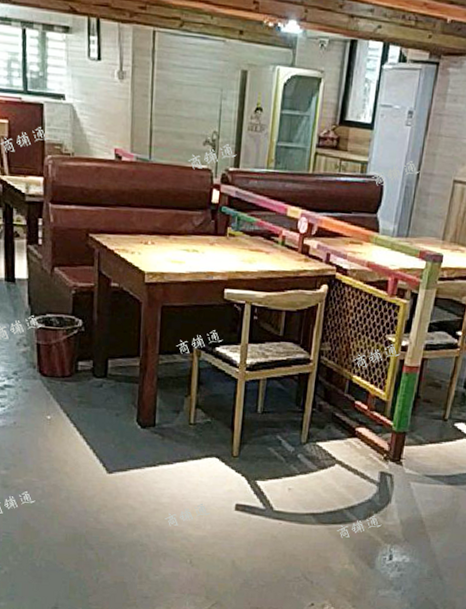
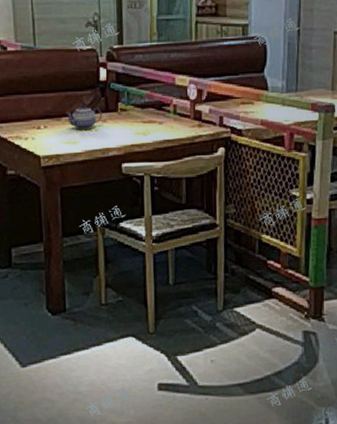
teapot: none [175,224,211,251] -> present [66,104,103,129]

